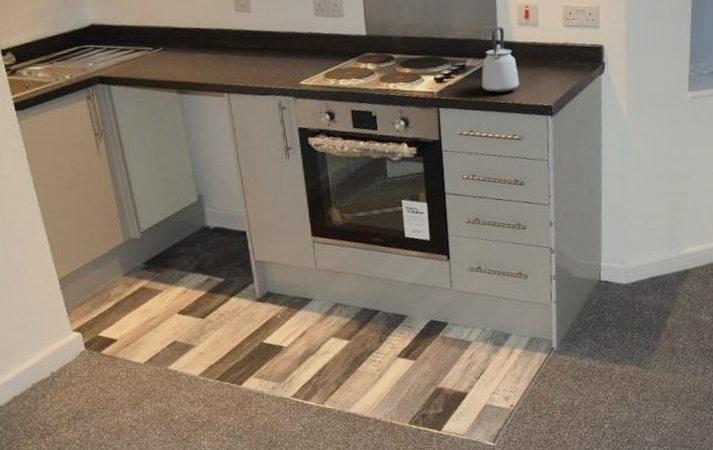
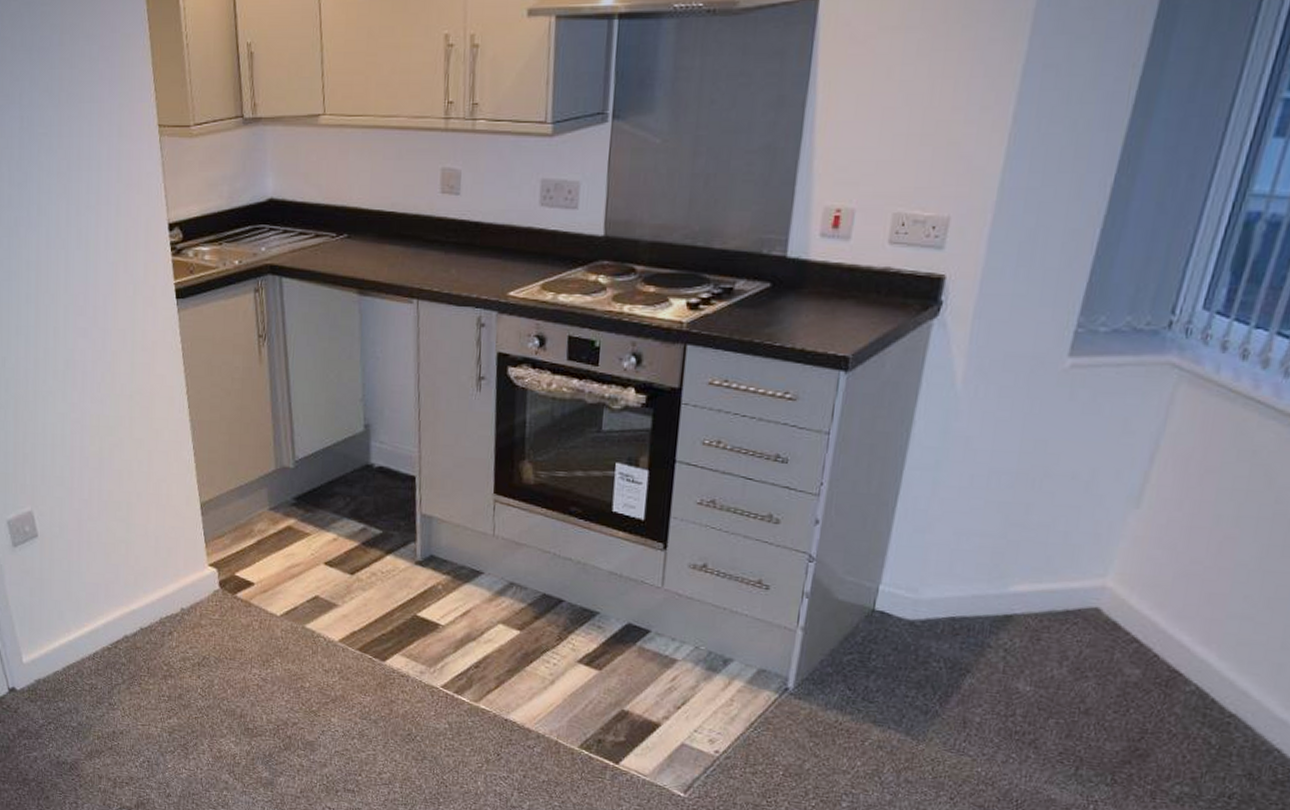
kettle: present [481,26,519,93] -> none [752,236,809,332]

